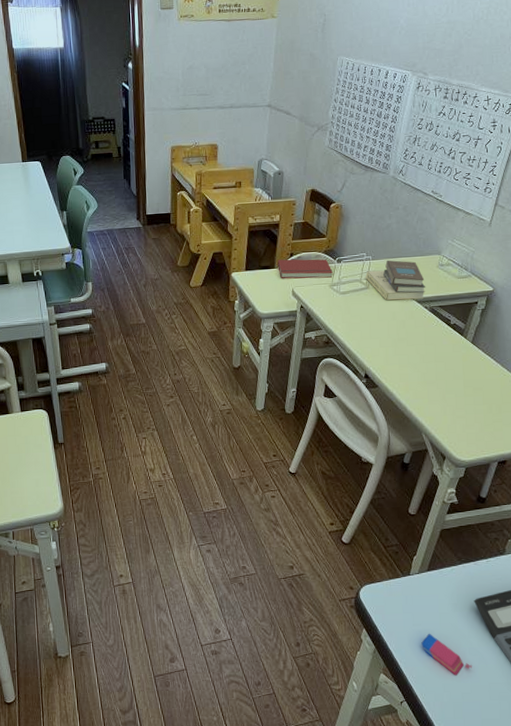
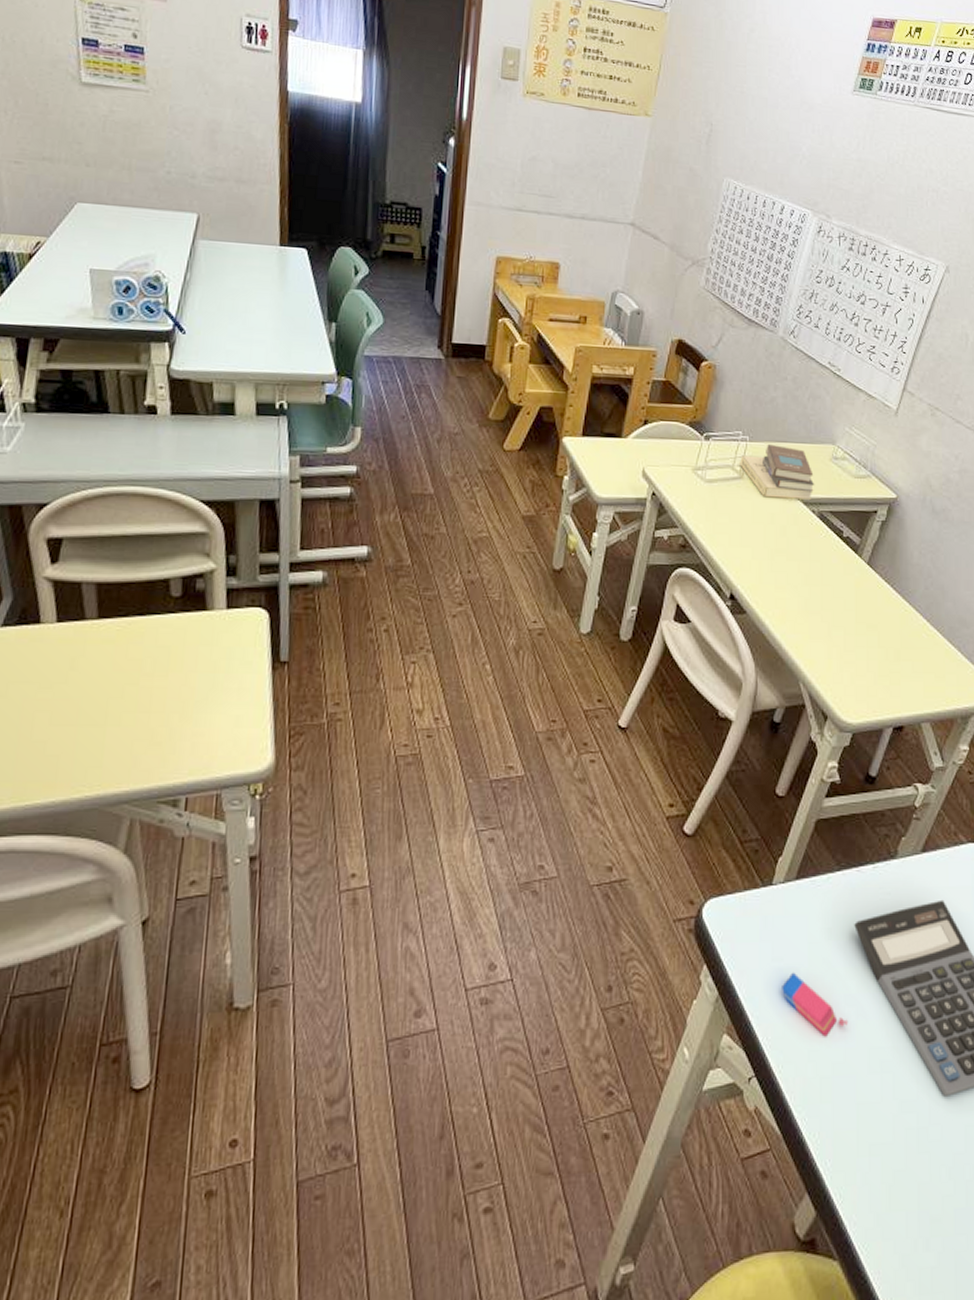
book: present [277,259,333,279] -> none [626,427,698,460]

